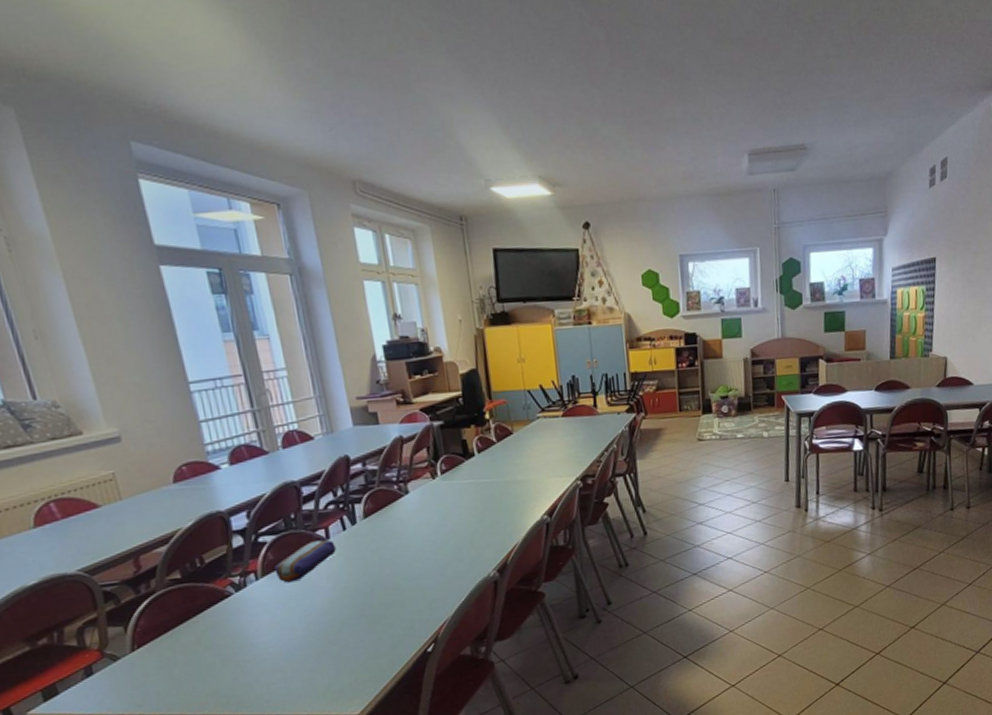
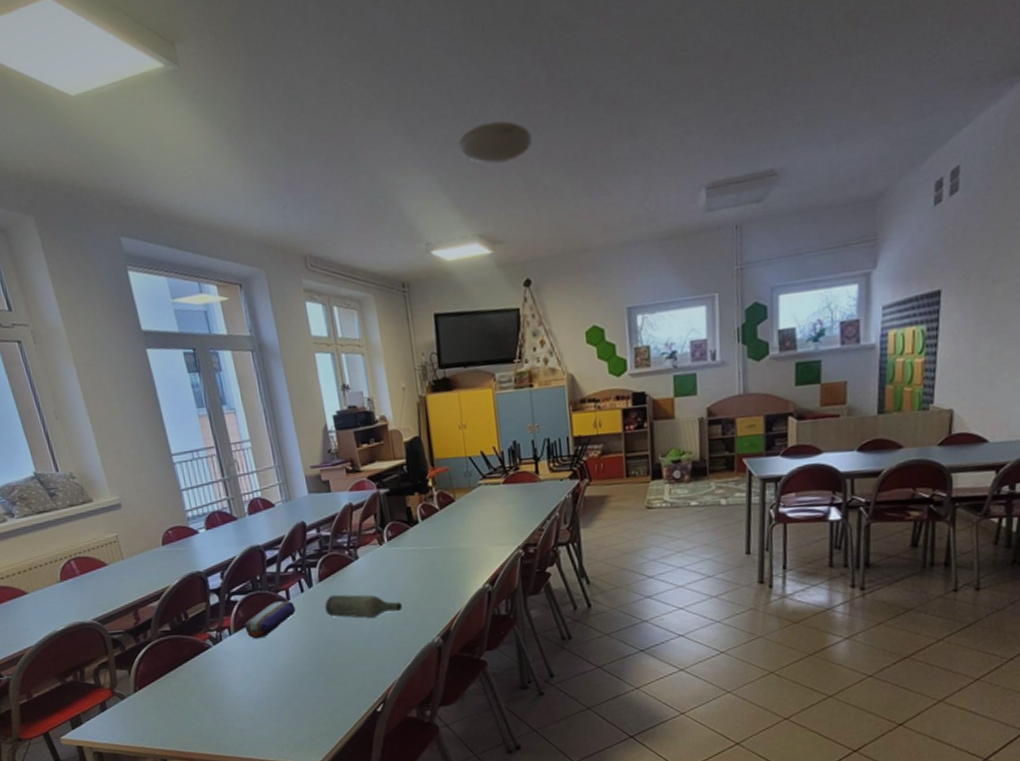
bottle: none [370,530,456,555] -> present [325,594,402,618]
ceiling light: none [519,69,592,111] -> present [458,119,533,165]

